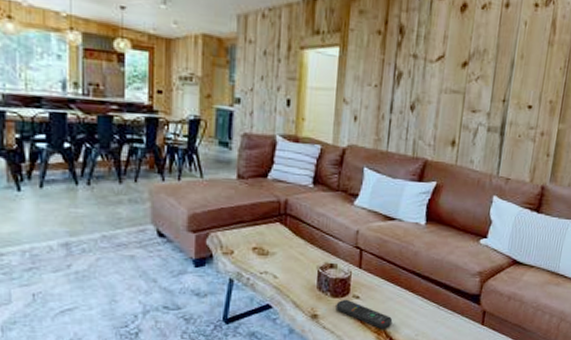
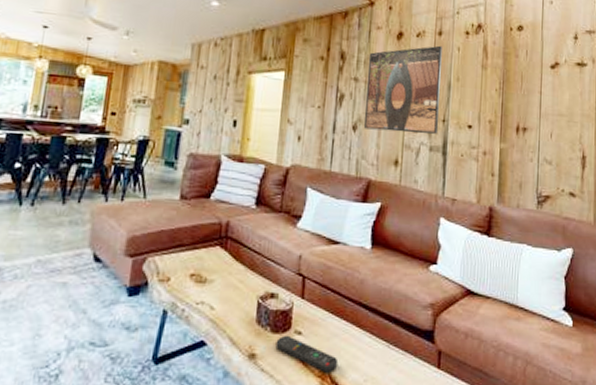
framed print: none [422,19,509,114] -> present [364,45,442,134]

